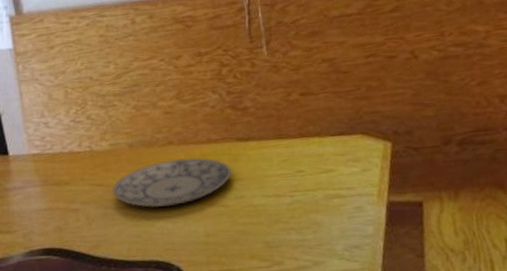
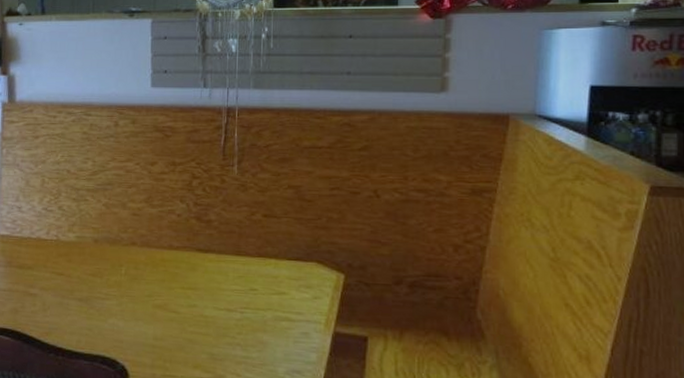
plate: present [112,157,231,208] -> none [71,260,187,305]

